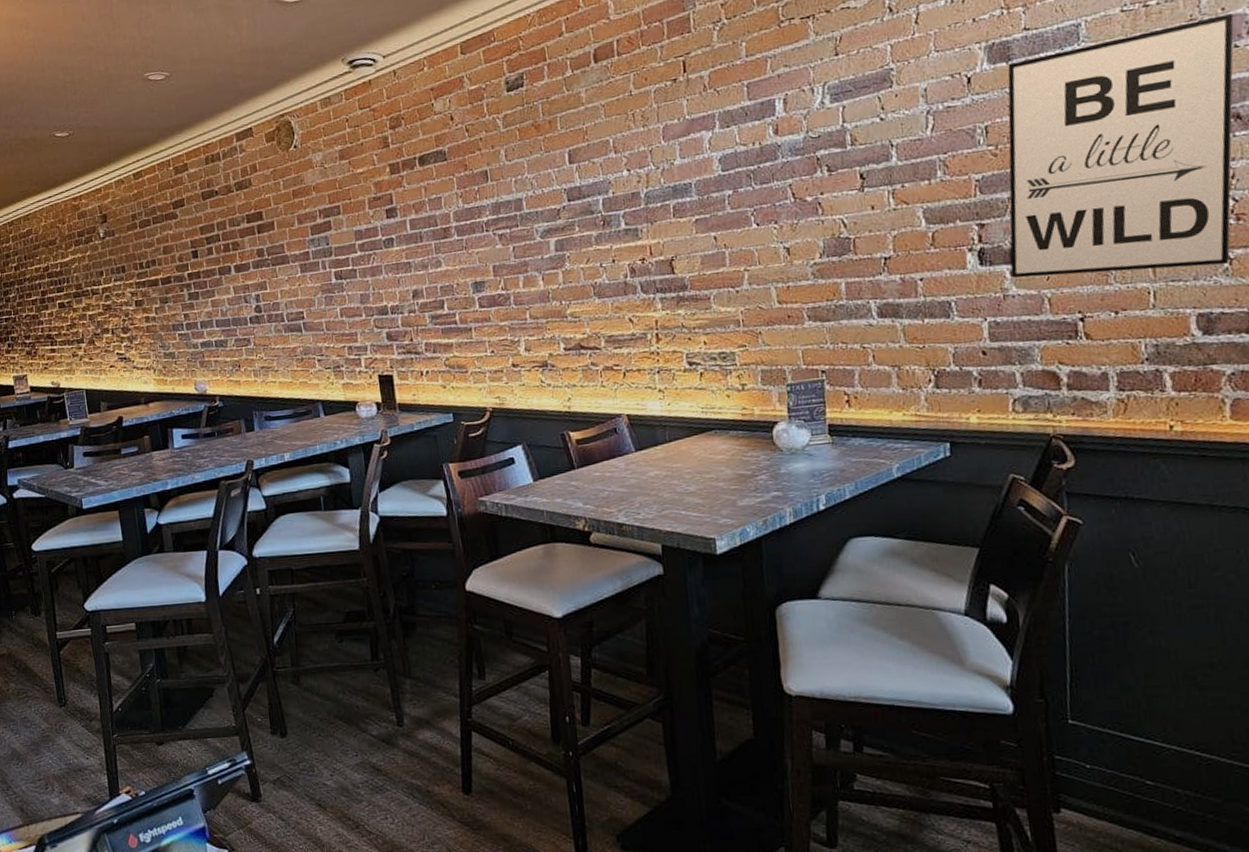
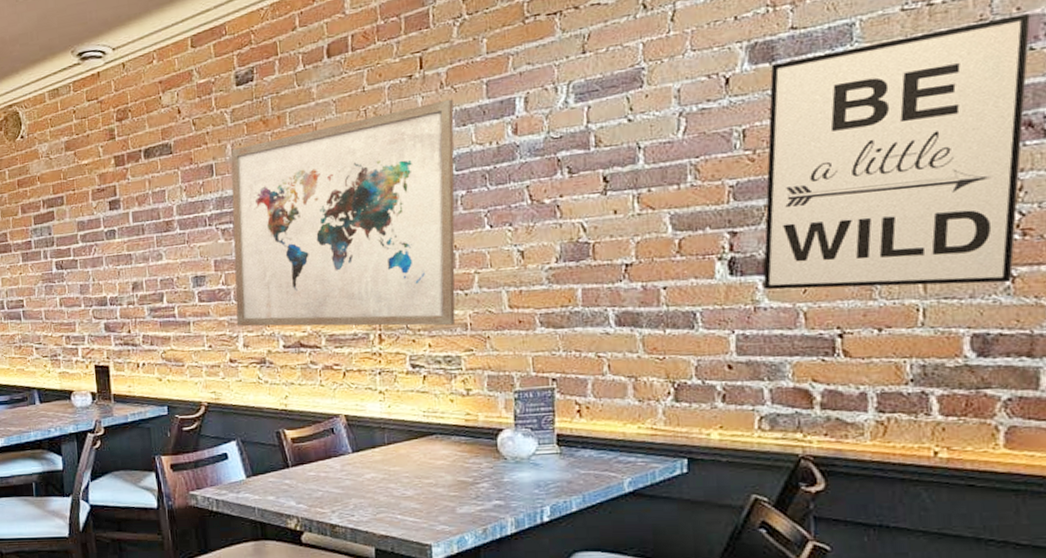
wall art: none [504,101,729,331] -> present [230,99,456,327]

